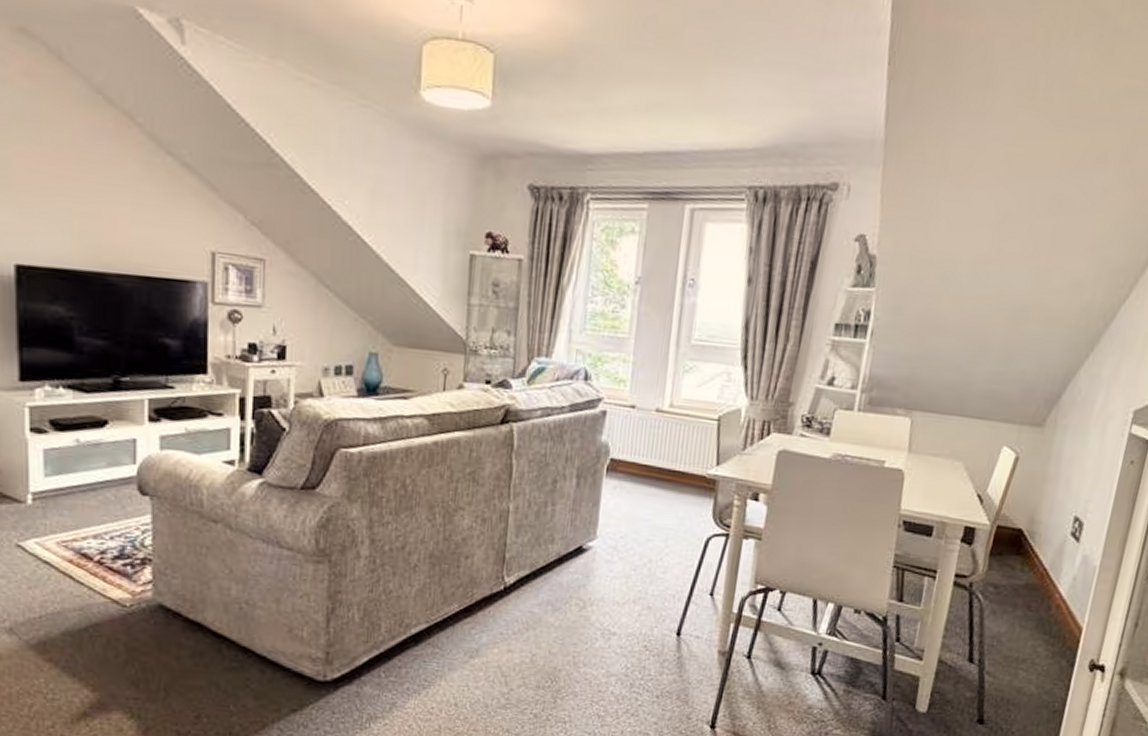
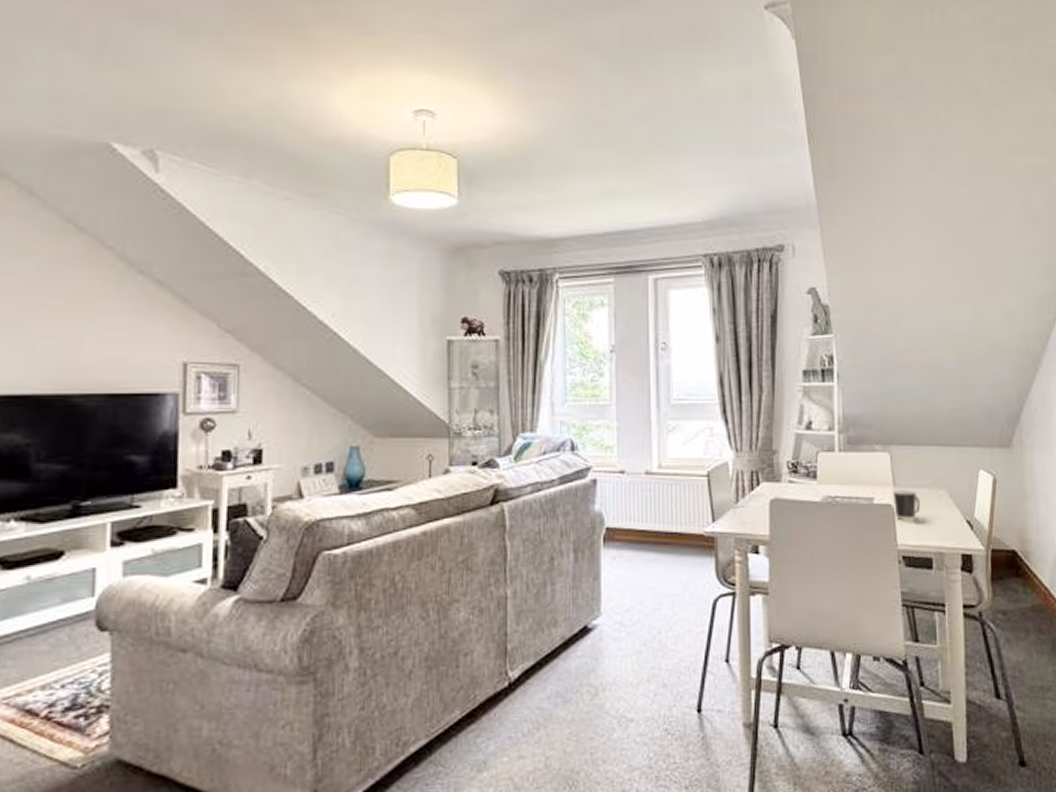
mug: none [904,456,934,487] -> present [892,490,921,520]

